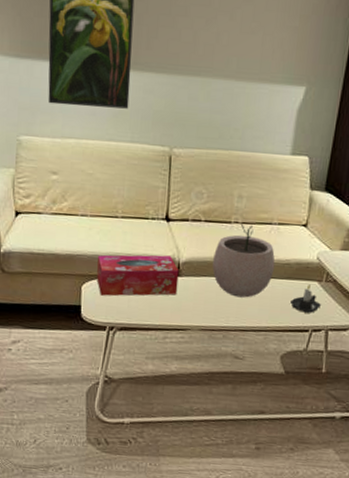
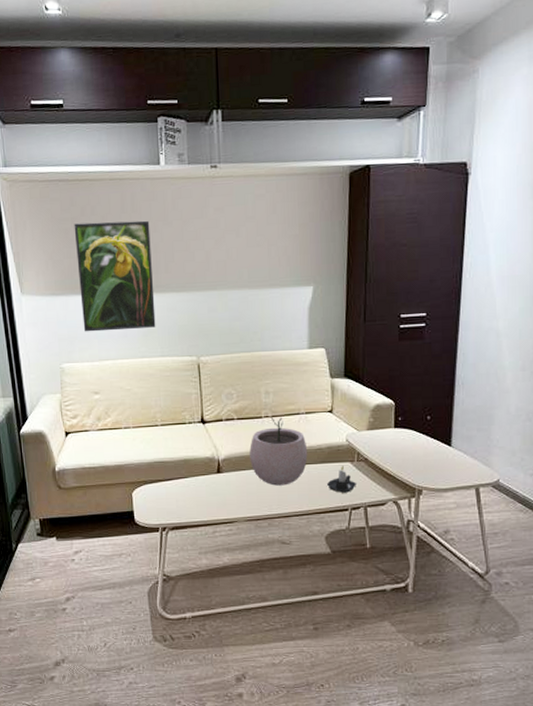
tissue box: present [97,254,179,296] -> none [144,455,221,499]

